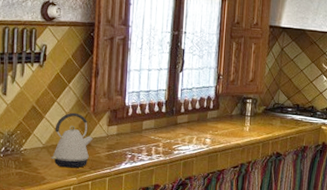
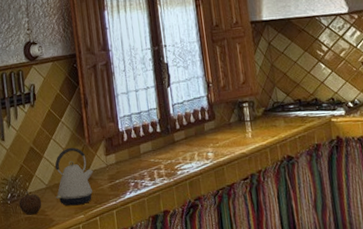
fruit: none [12,147,36,171] -> present [19,191,42,215]

